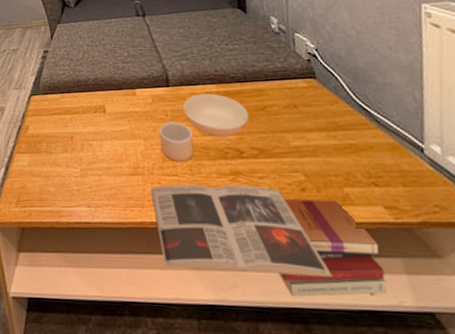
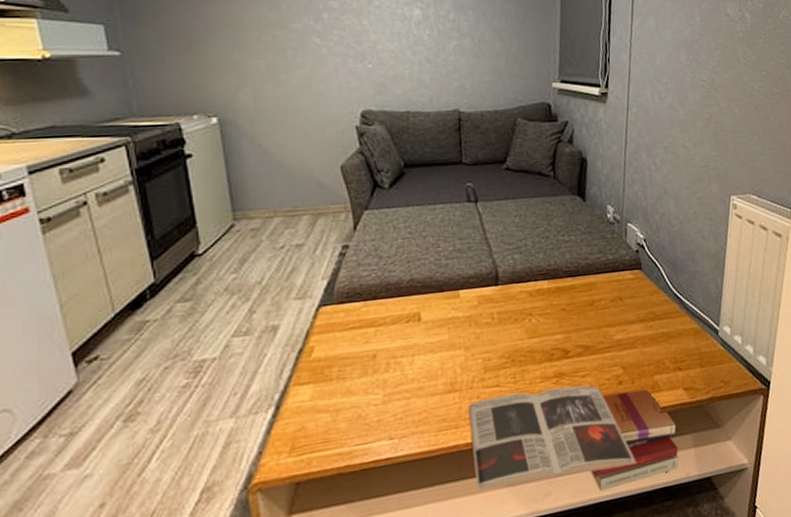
mug: present [159,120,195,161] -> none [482,324,520,370]
bowl: present [183,93,249,137] -> none [512,290,578,338]

